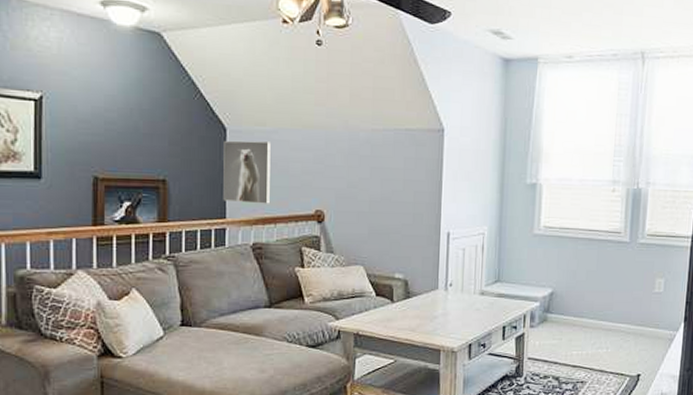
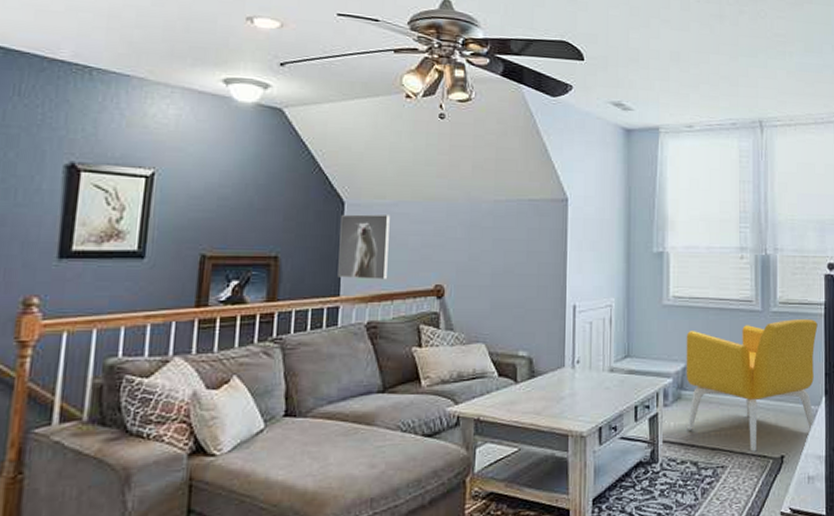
armchair: none [551,251,683,370] -> present [686,319,818,452]

